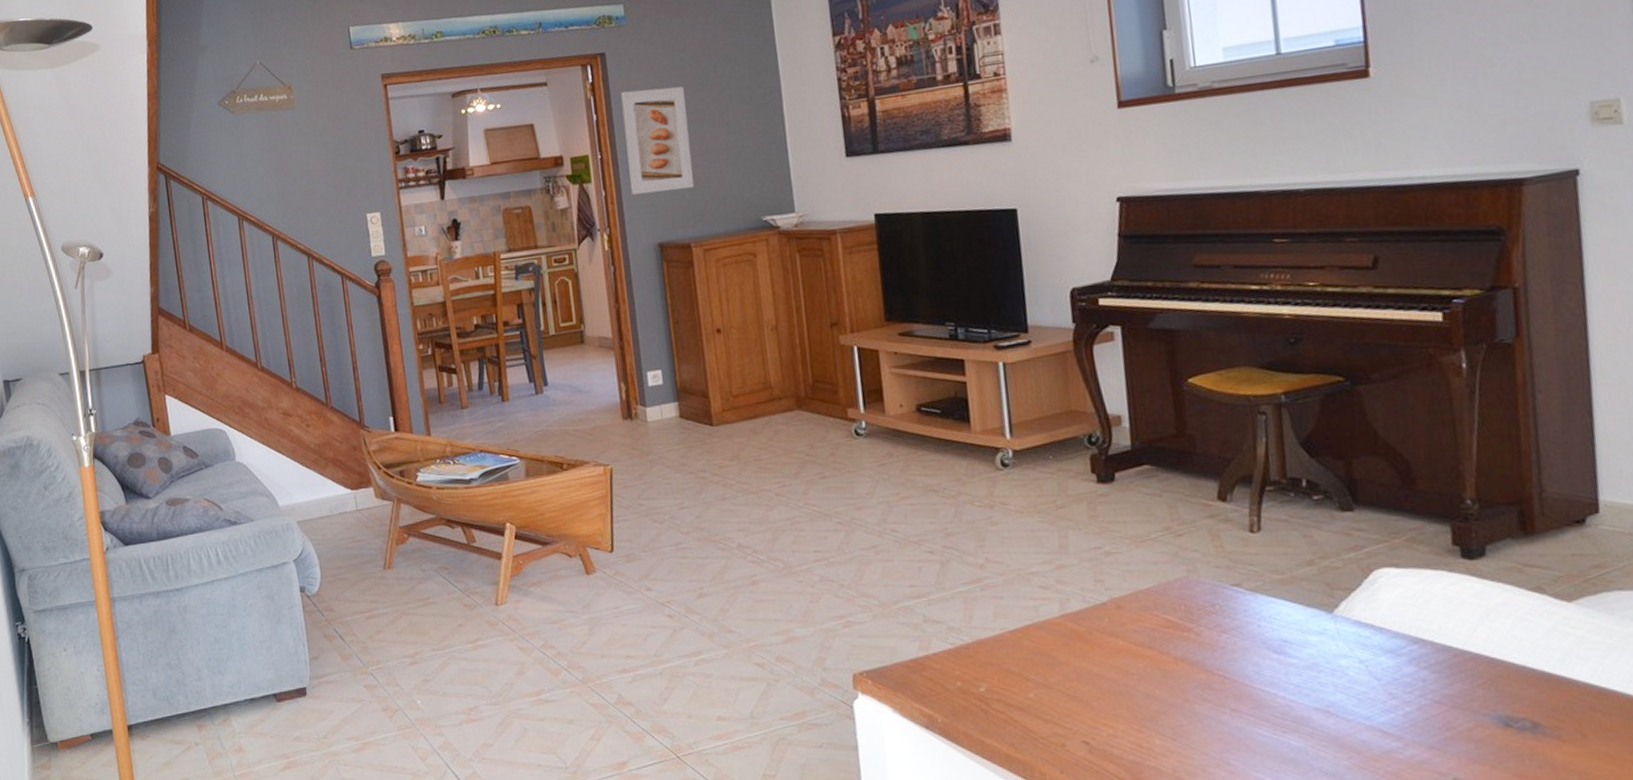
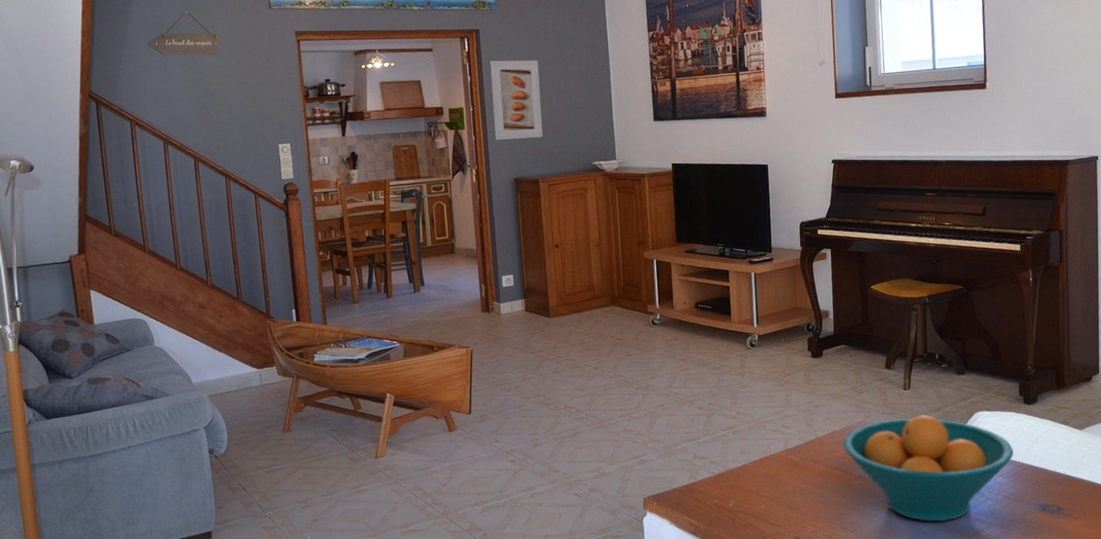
fruit bowl: none [1153,570,1447,734] -> present [843,414,1014,523]

